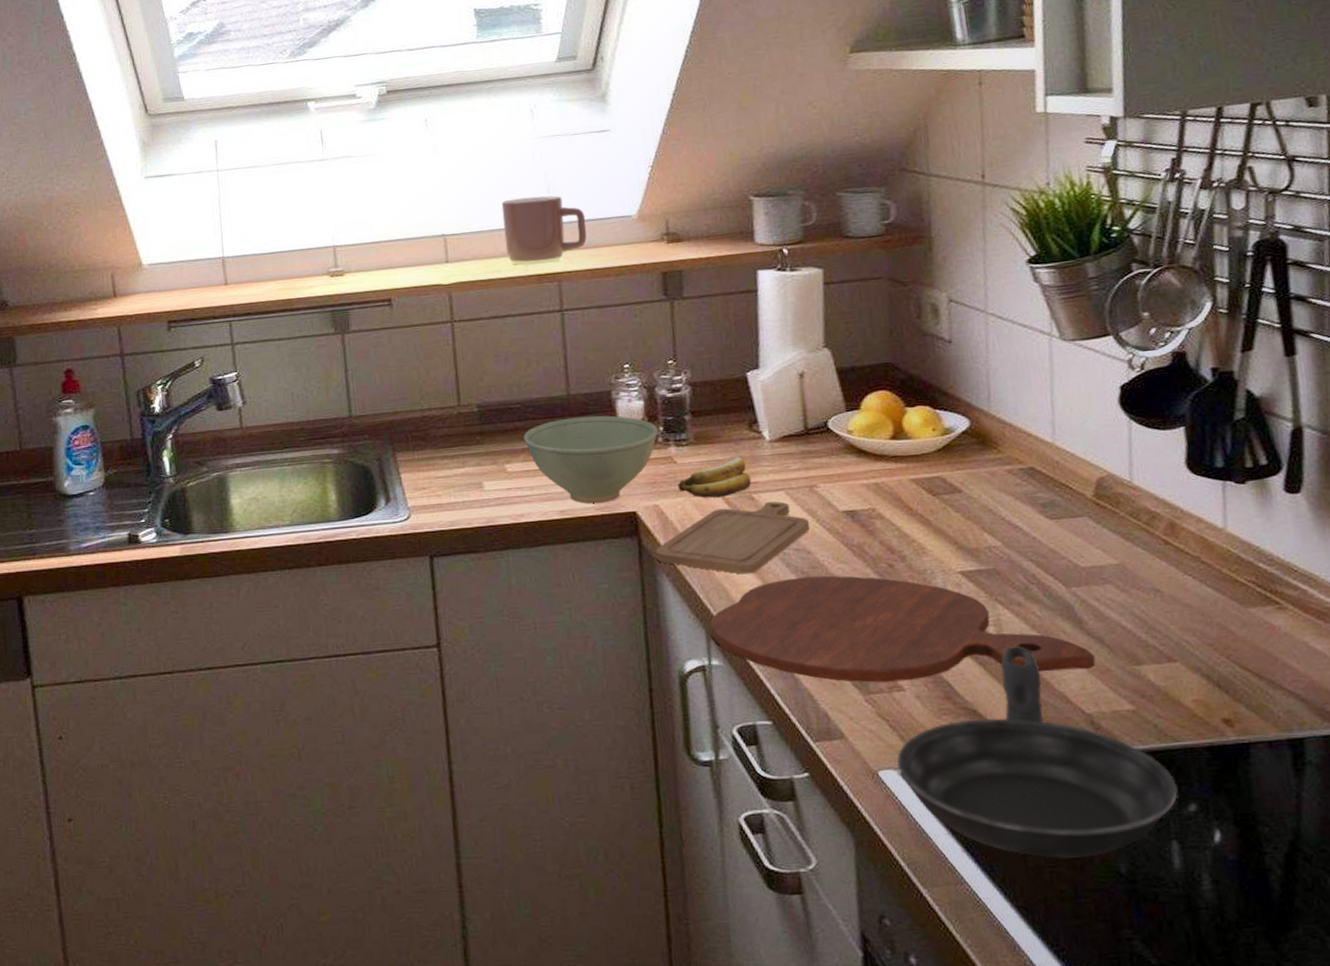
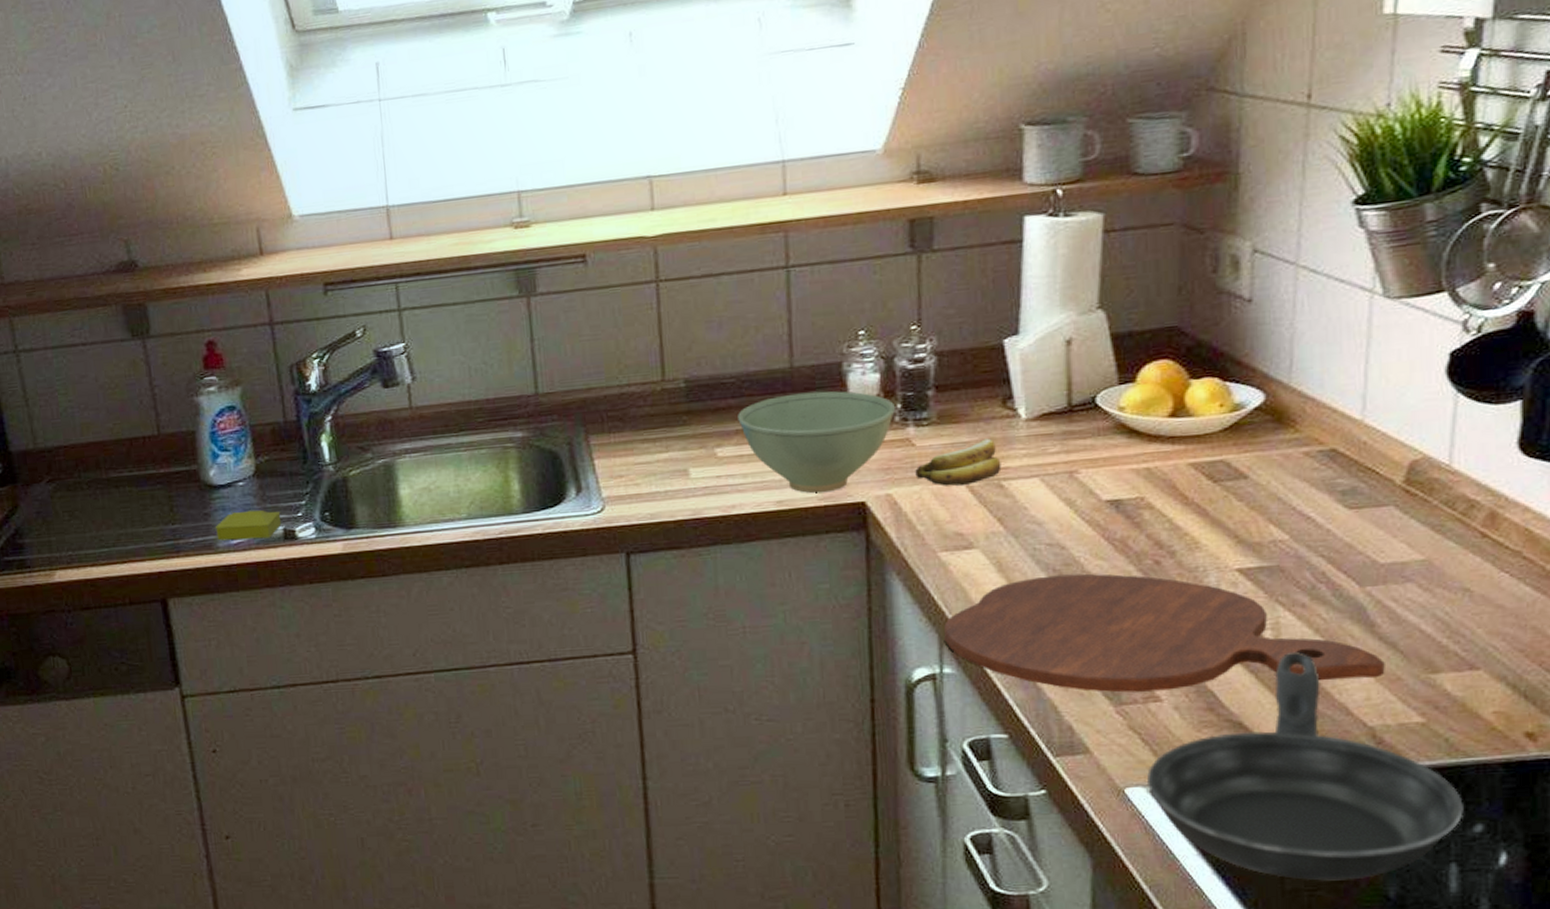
sponge: none [56,517,127,547] -> present [202,510,282,543]
mug: present [501,195,587,266] -> none [719,126,821,213]
chopping board: present [655,501,810,575] -> none [885,489,1067,573]

